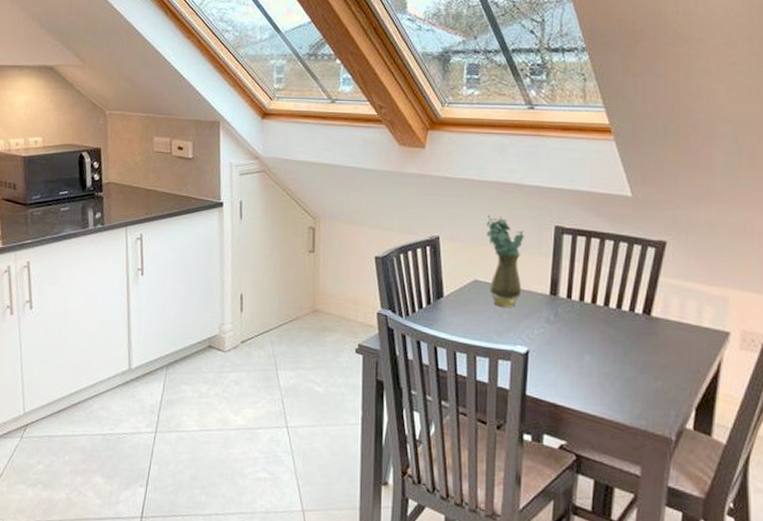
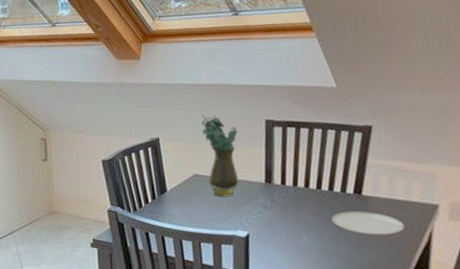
plate: none [617,333,693,362] -> present [331,211,404,236]

